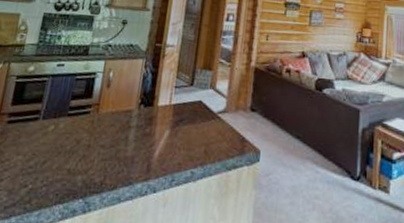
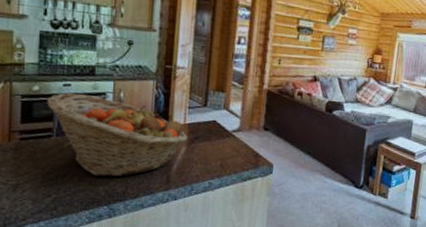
fruit basket: none [39,72,173,165] -> present [47,92,189,177]

